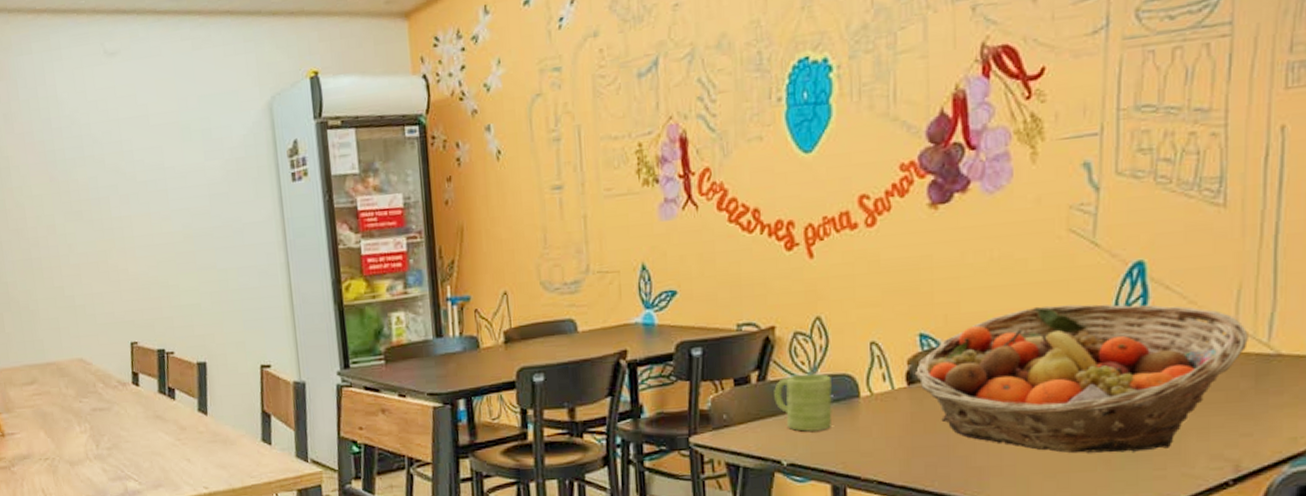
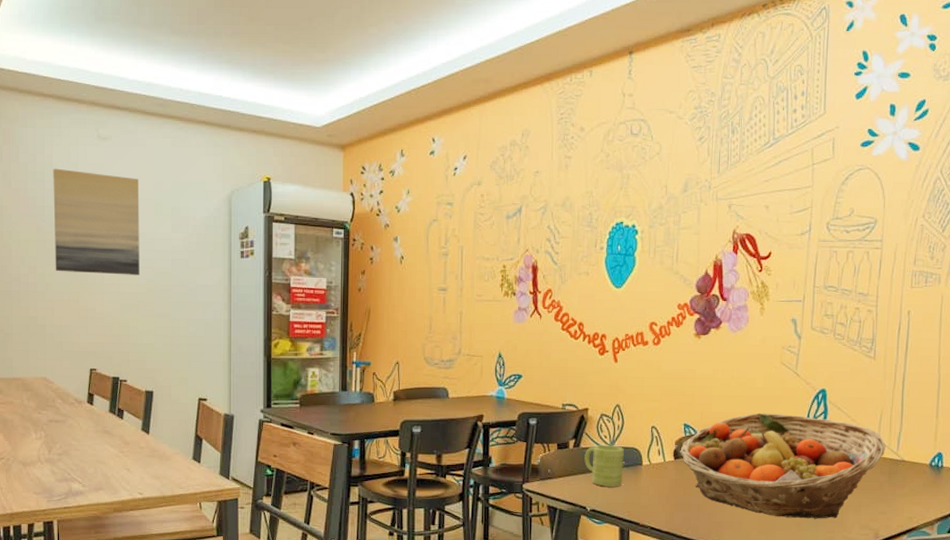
wall art: none [58,98,174,229] -> present [53,168,140,275]

